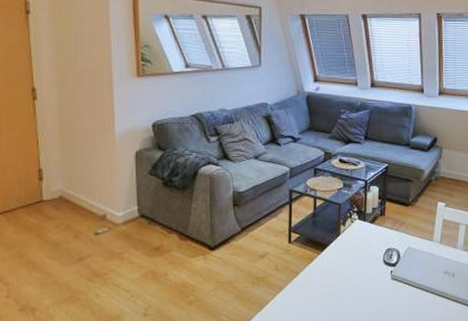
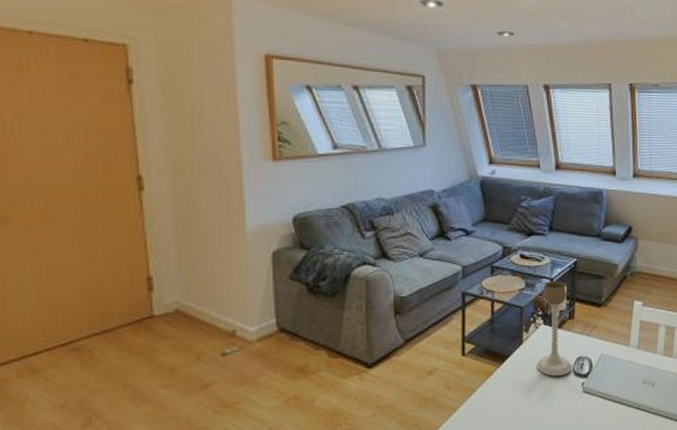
candle holder: none [352,183,383,264] -> present [537,281,573,376]

